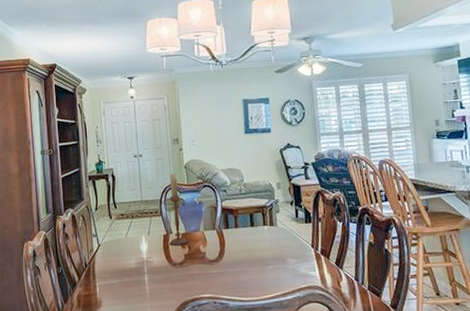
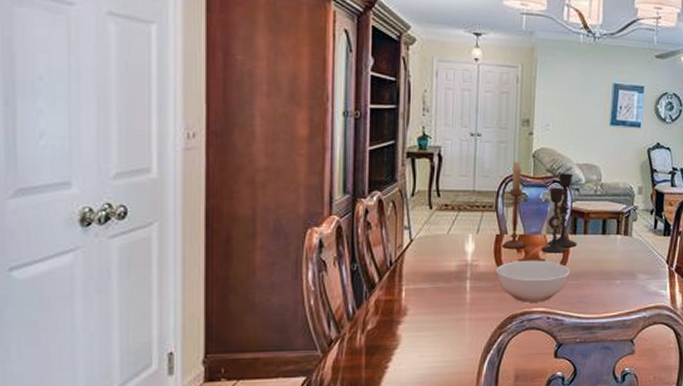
bowl: none [166,253,228,290] -> present [495,260,570,302]
candlestick: none [201,178,231,247] -> present [541,173,577,253]

